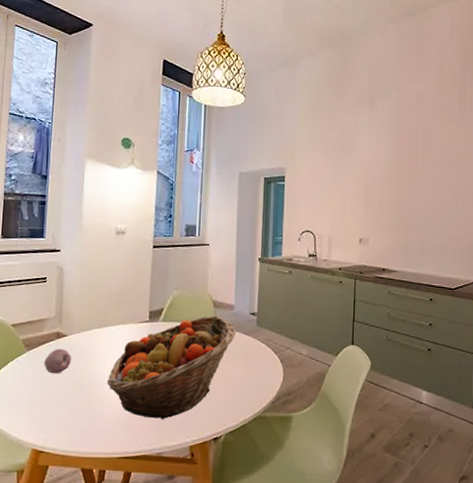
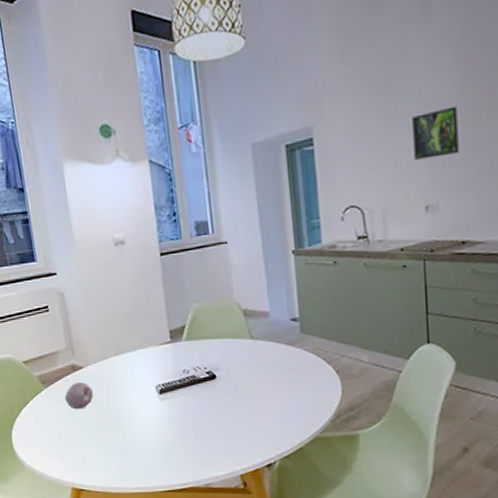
fruit basket: present [107,316,237,420] -> none [136,327,277,449]
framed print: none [355,171,387,205] -> present [411,106,459,160]

